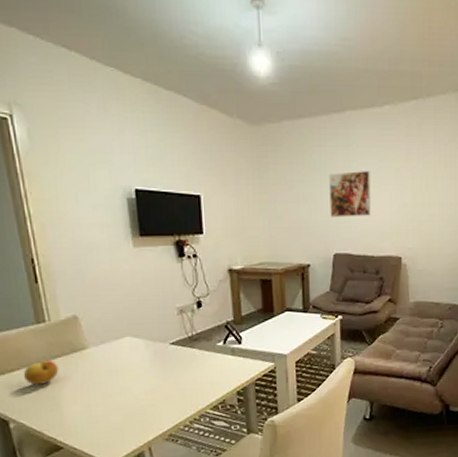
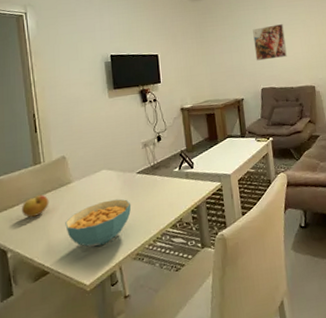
cereal bowl: none [80,372,163,424] -> present [65,199,131,247]

